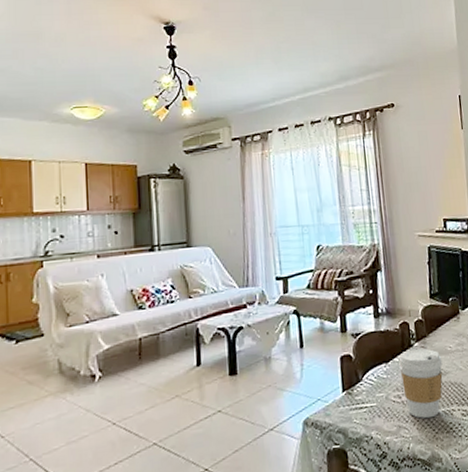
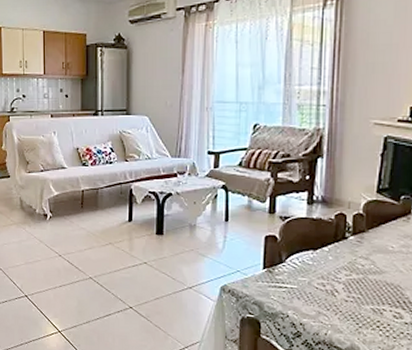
coffee cup: present [398,348,443,419] -> none [328,241,380,312]

